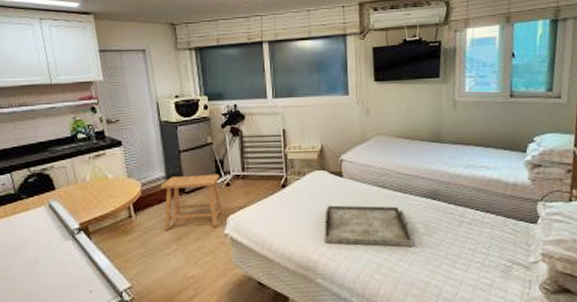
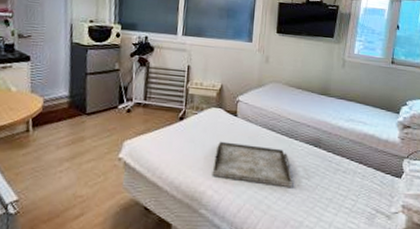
stool: present [161,174,224,230] -> none [60,97,123,150]

